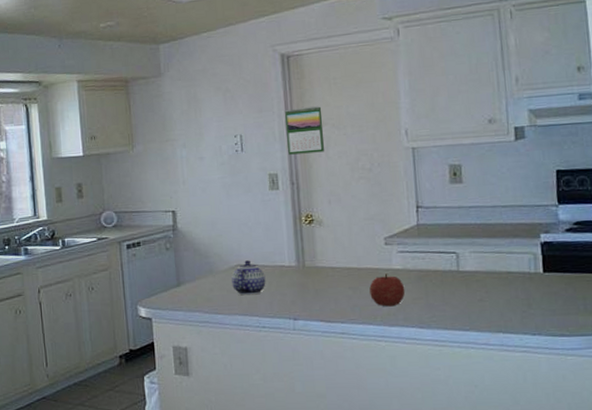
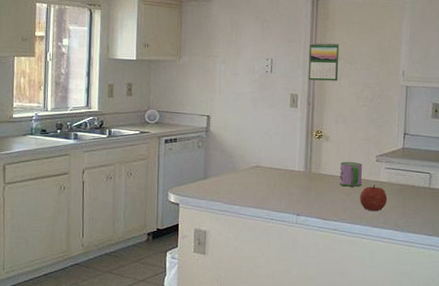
teapot: present [231,260,266,296] -> none [250,163,278,192]
mug: none [340,248,370,280] -> present [340,162,362,187]

